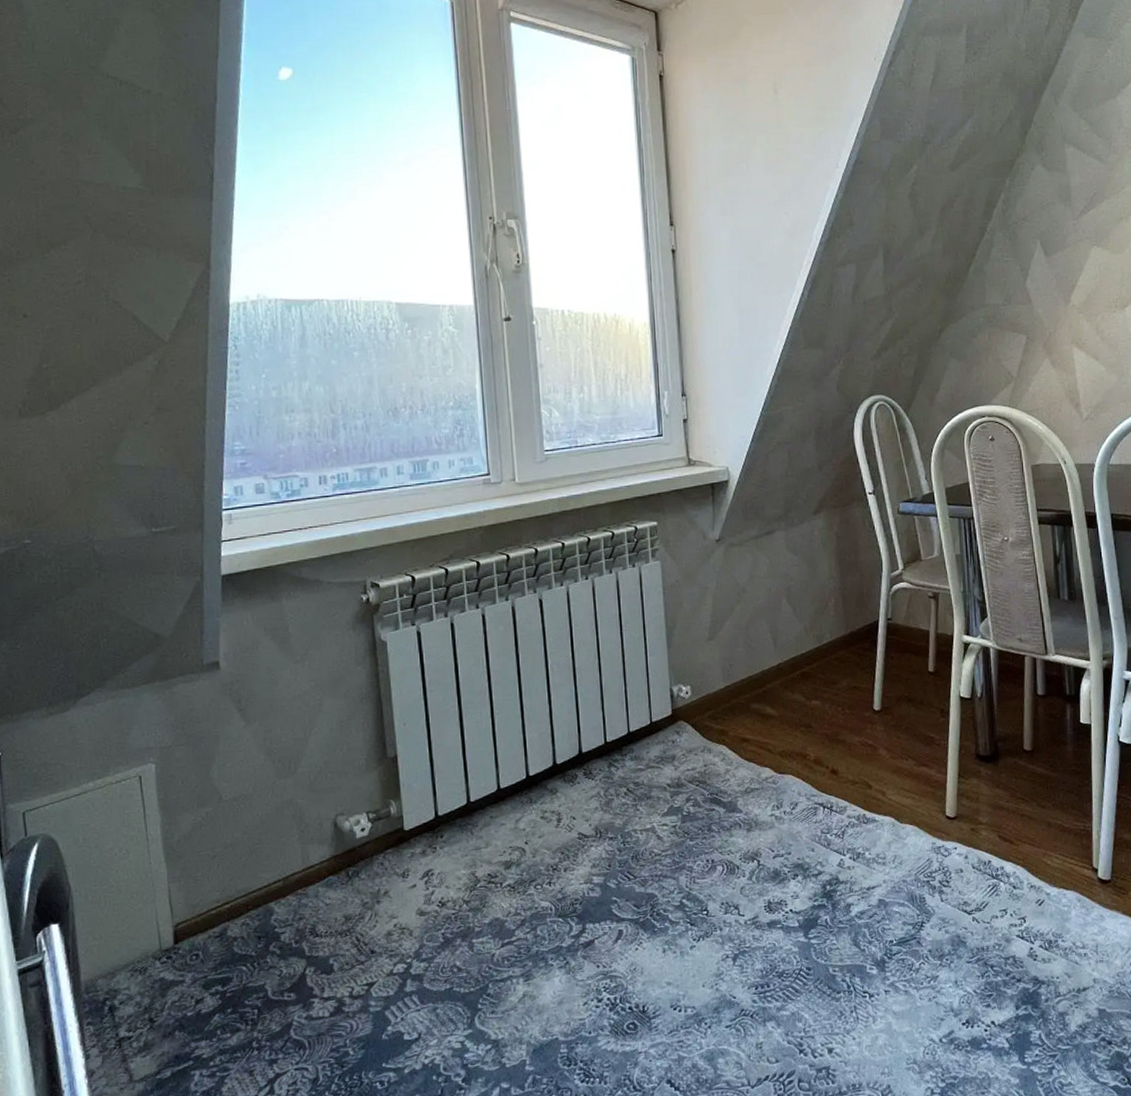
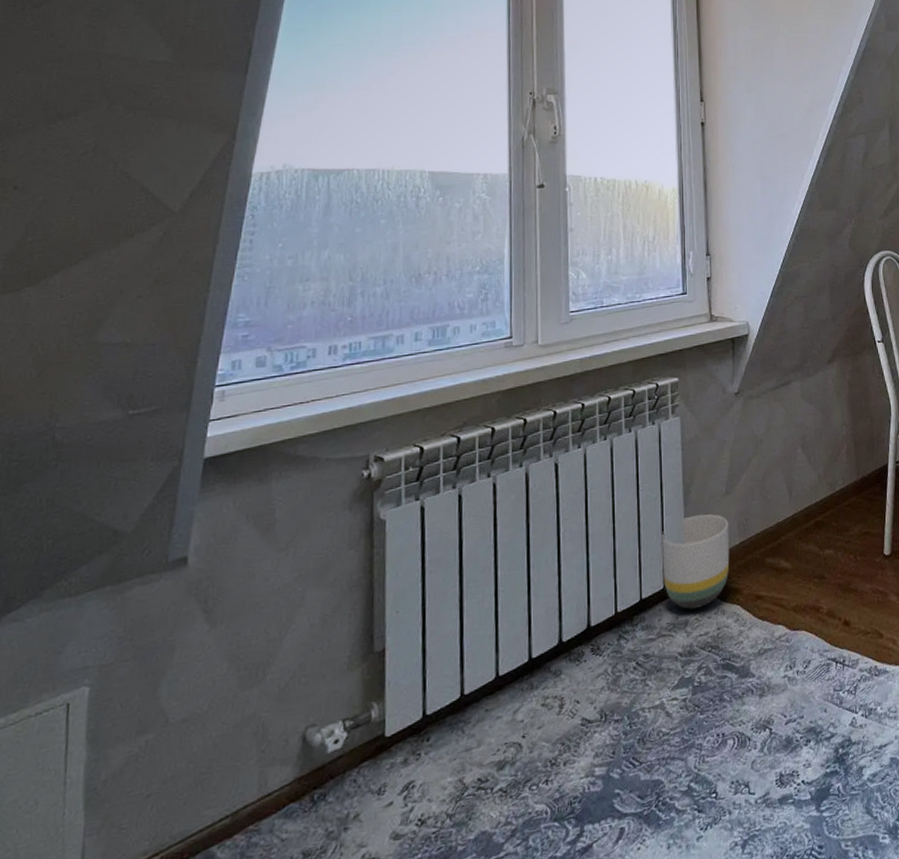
planter: none [646,657,715,746] -> present [661,514,730,610]

